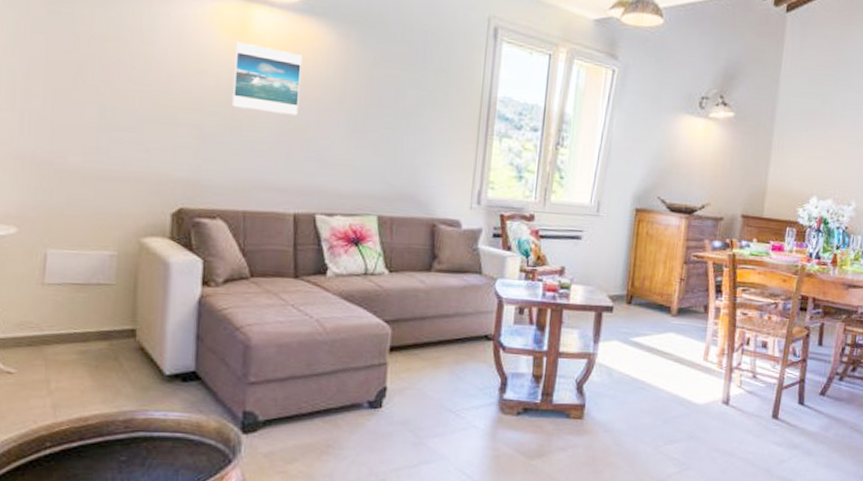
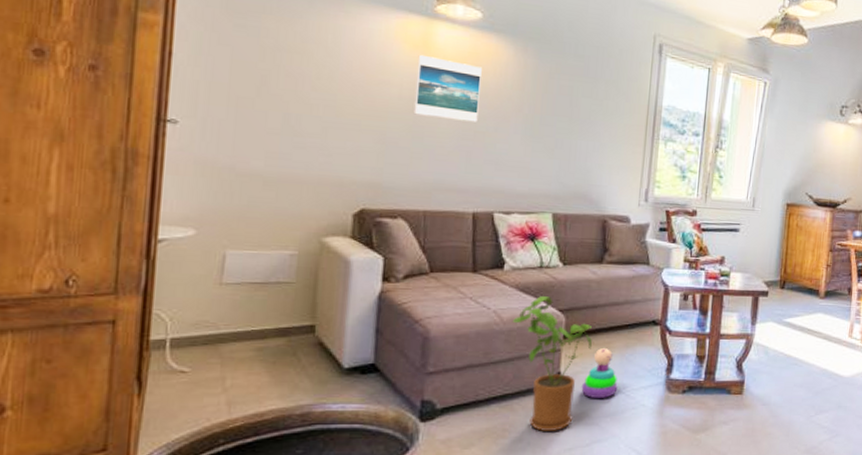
house plant: none [336,305,421,450] -> present [513,296,593,431]
stacking toy: none [408,362,447,417] -> present [581,347,618,398]

